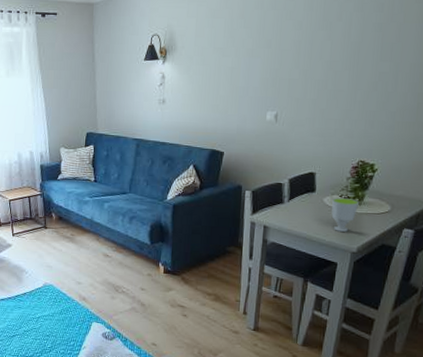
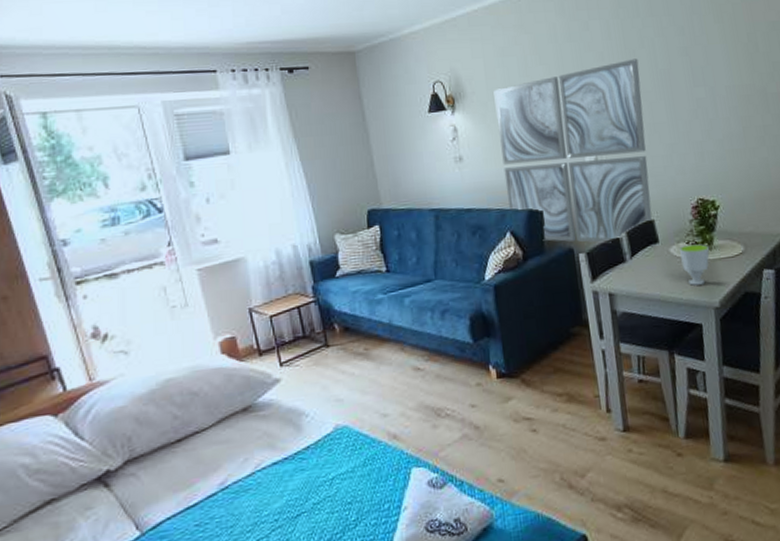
wall art: none [196,30,333,186] -> present [493,58,652,243]

